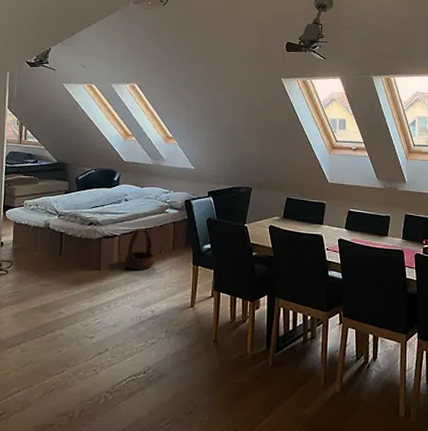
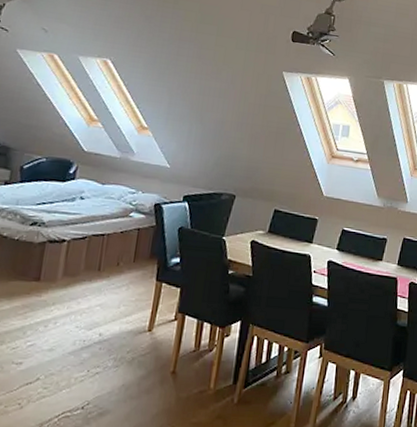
basket: present [125,228,155,271] -> none [72,233,111,285]

